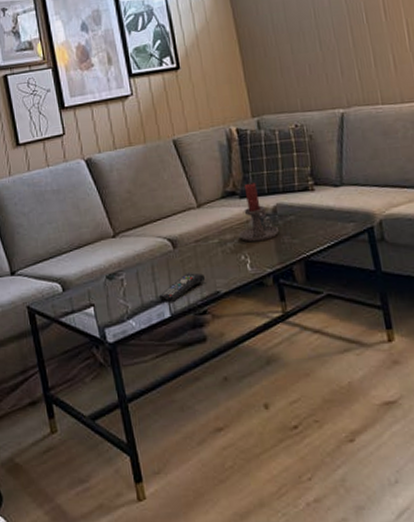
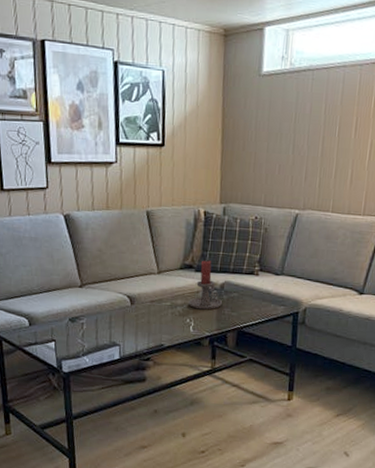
remote control: present [158,273,206,302] -> none [111,326,154,347]

